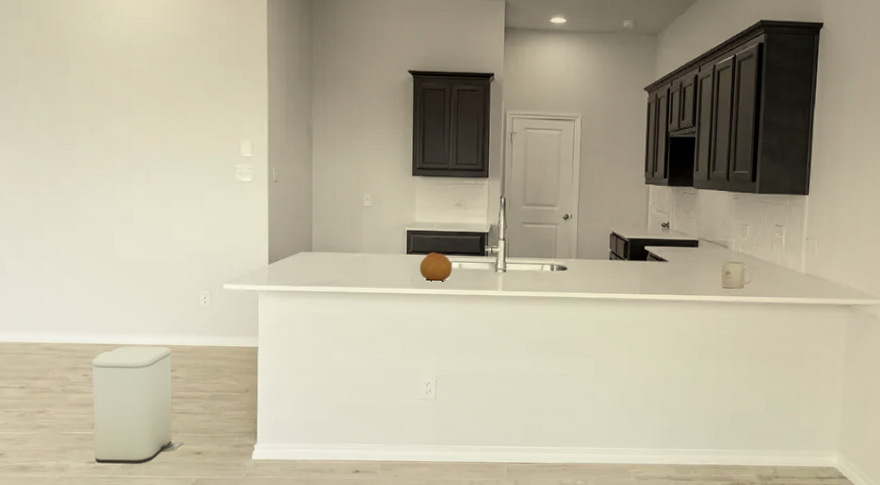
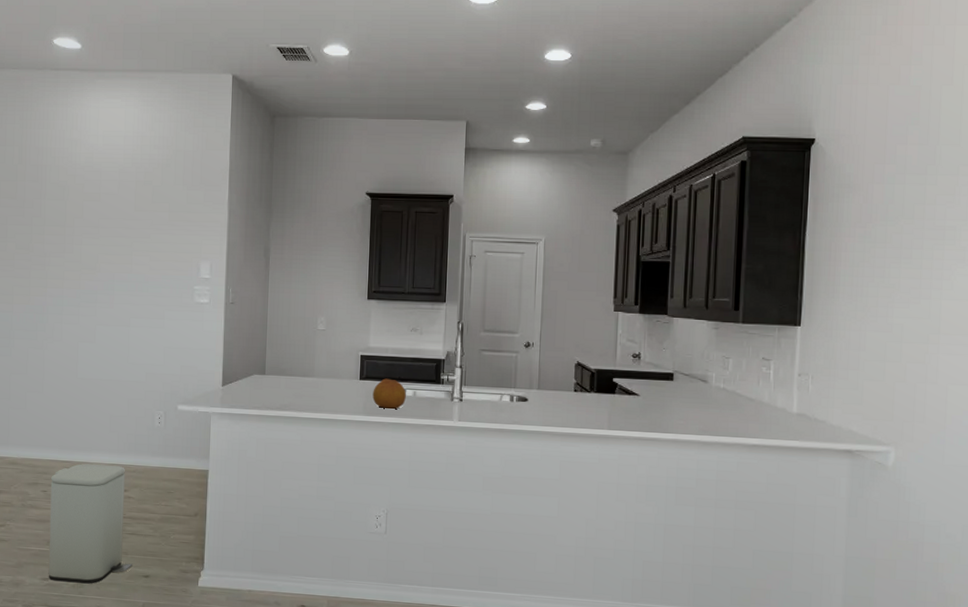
mug: present [721,260,753,289] -> none [699,396,737,428]

